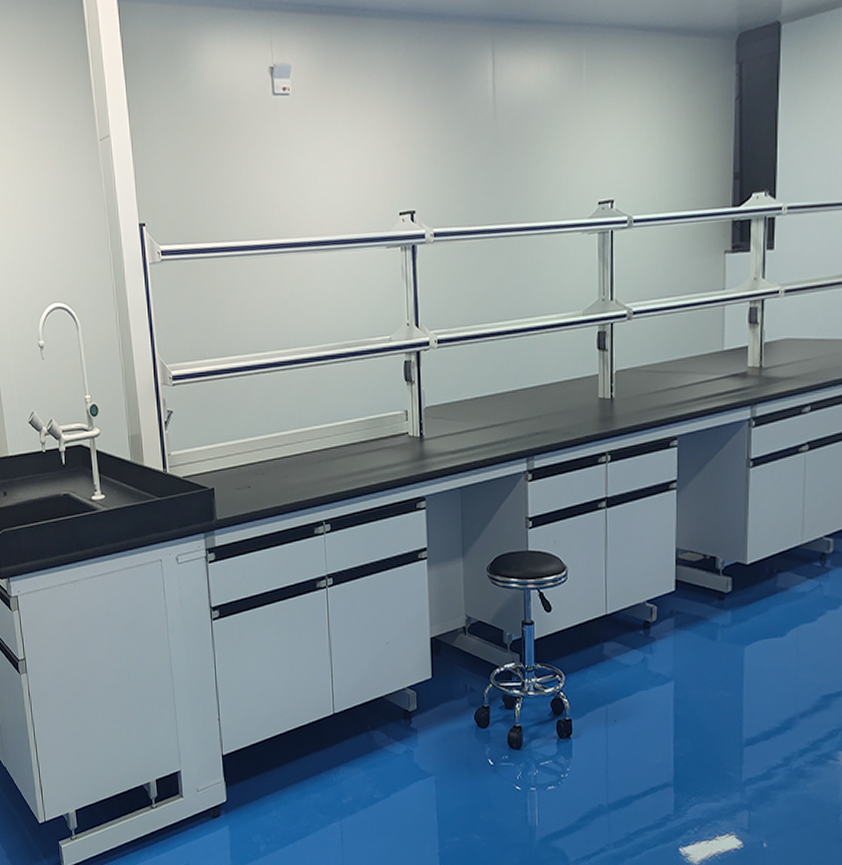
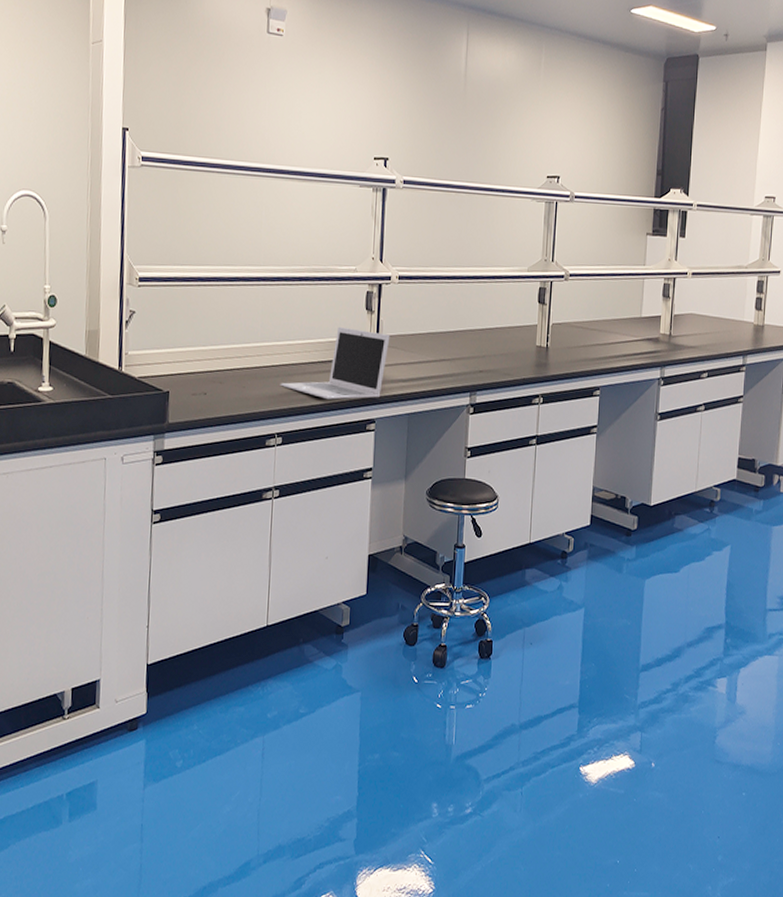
laptop: none [323,402,434,481] -> present [280,326,390,400]

